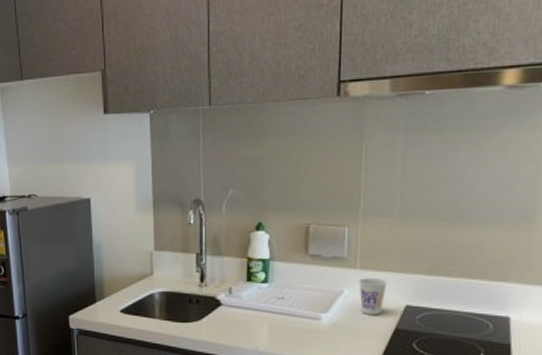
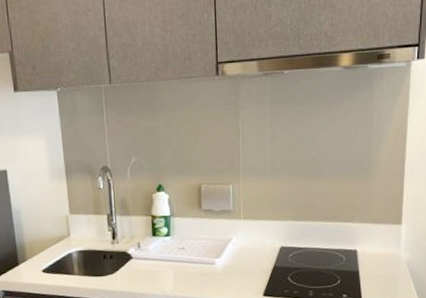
cup: present [359,277,388,316] -> none [243,225,266,257]

